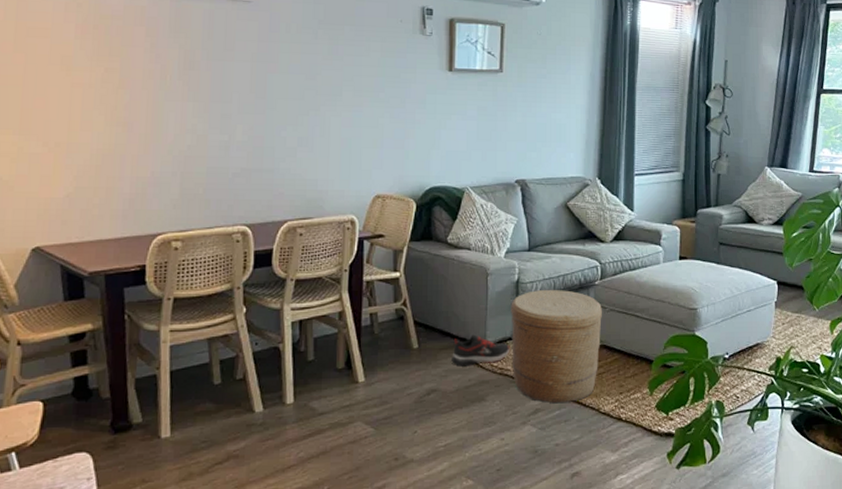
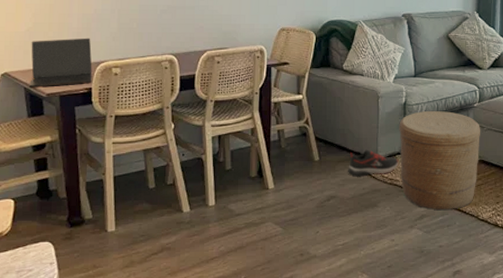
laptop: none [66,205,147,266] -> present [28,38,92,89]

